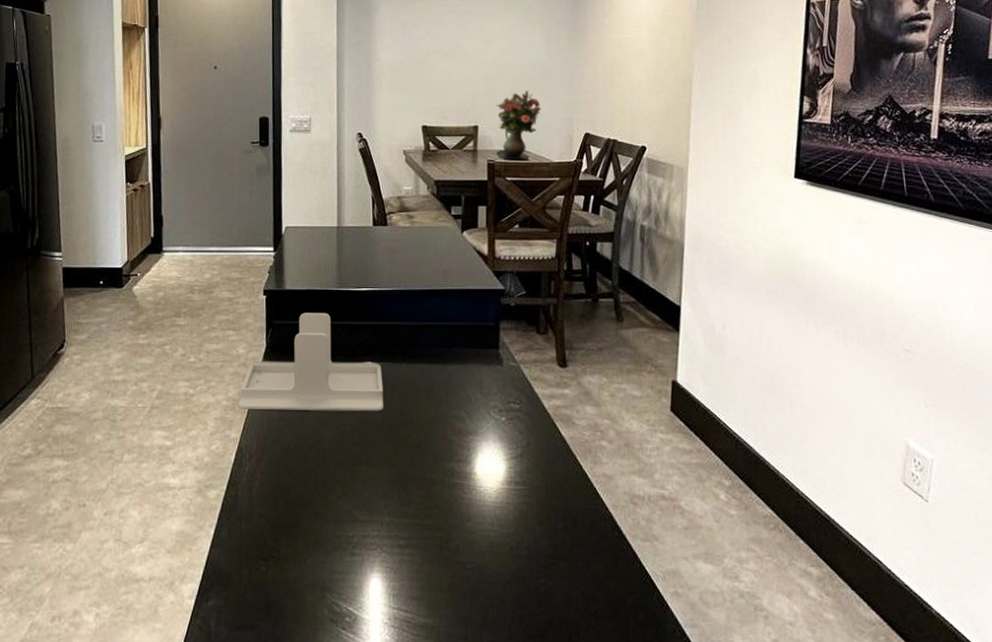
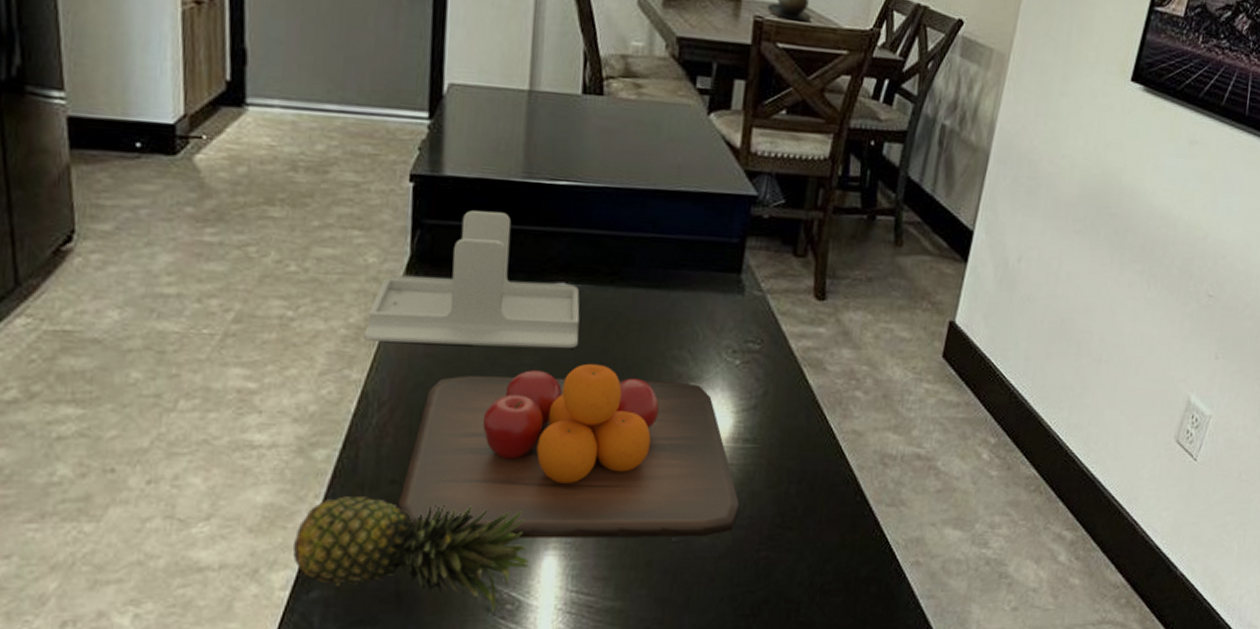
fruit: none [196,526,360,623] -> present [292,496,529,612]
chopping board: none [265,422,518,565] -> present [398,363,739,538]

